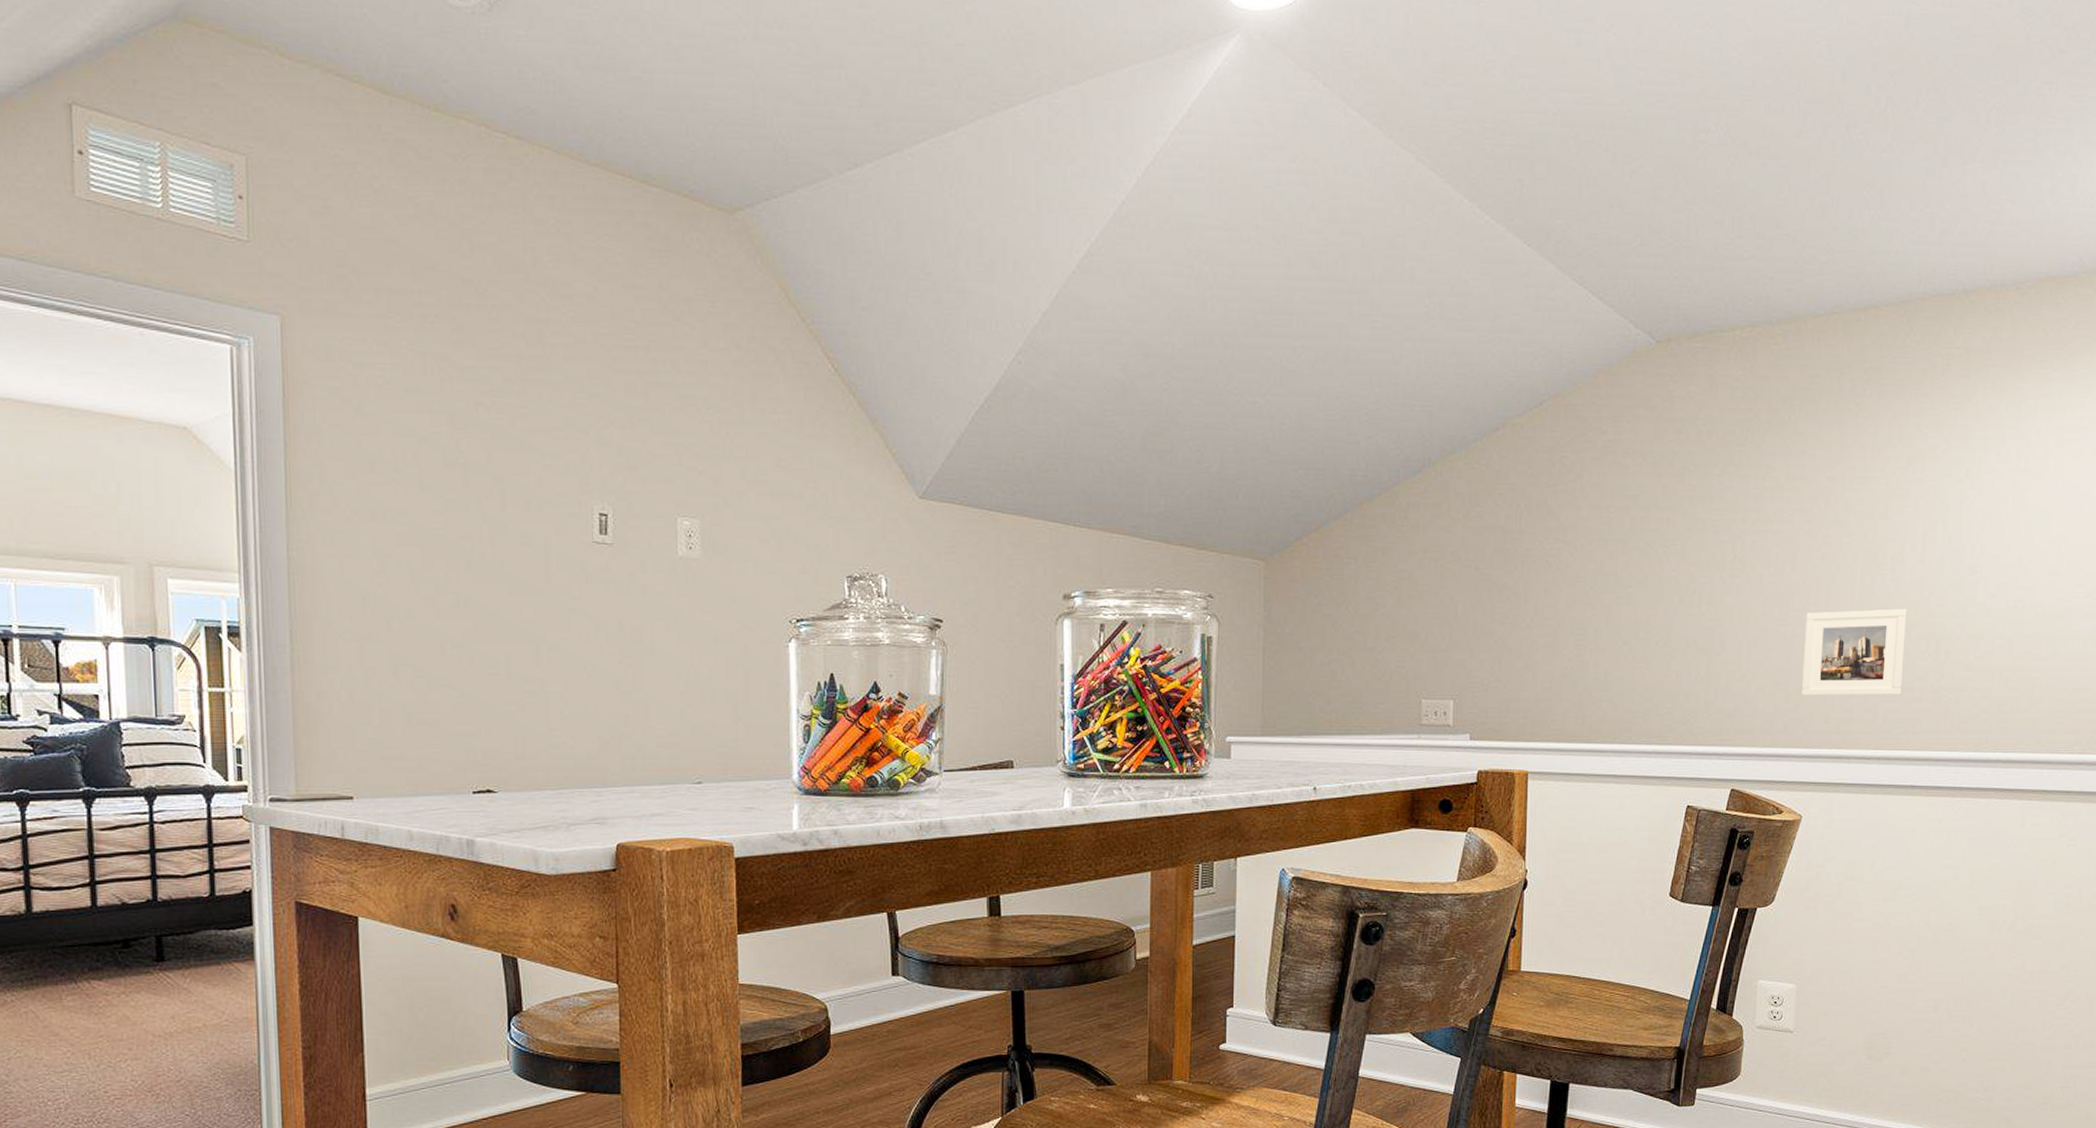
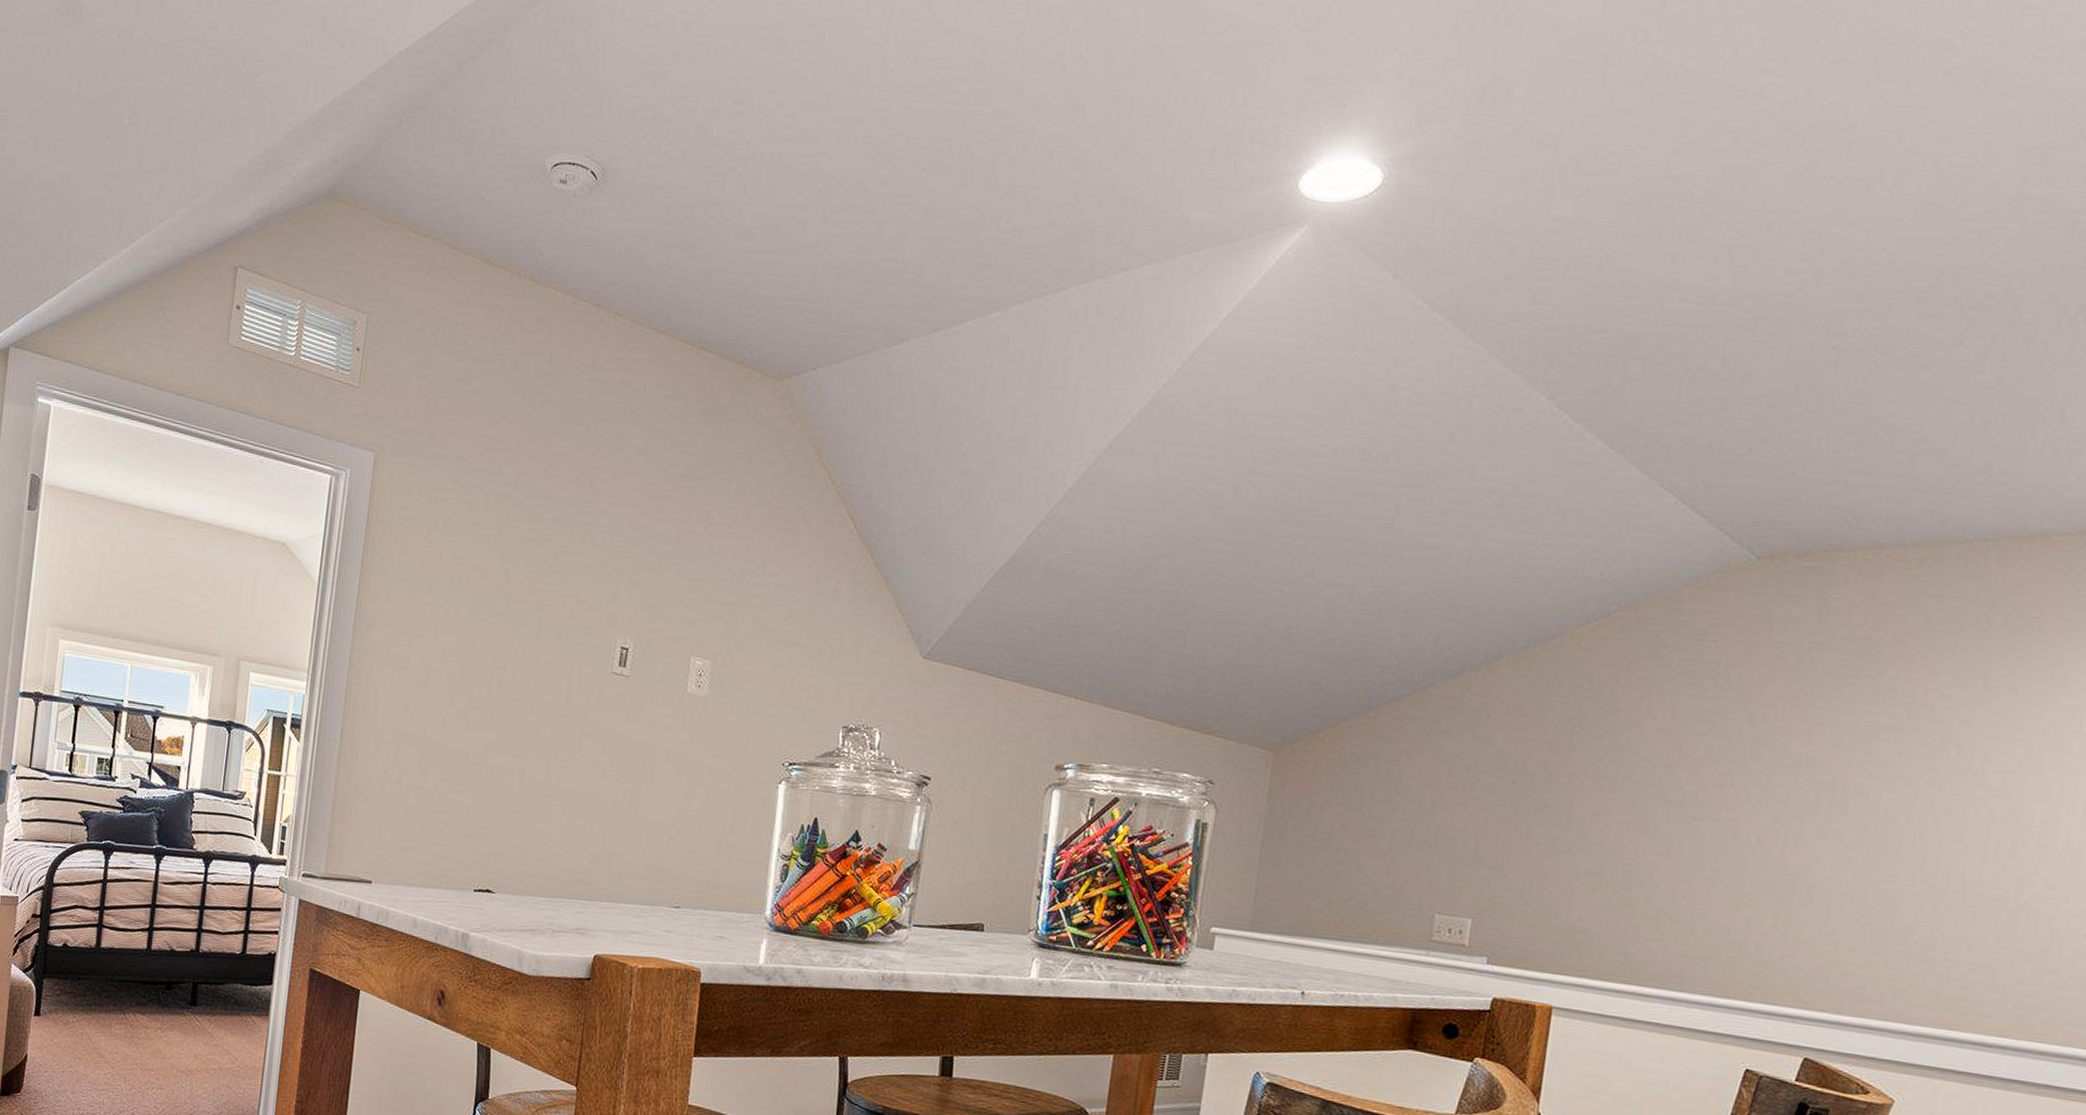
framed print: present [1801,608,1908,696] -> none [1905,870,2058,979]

